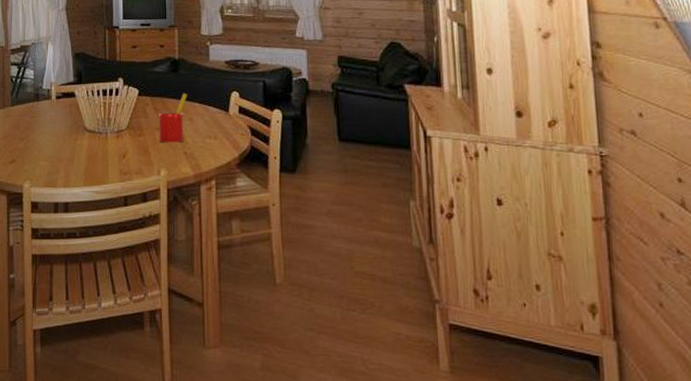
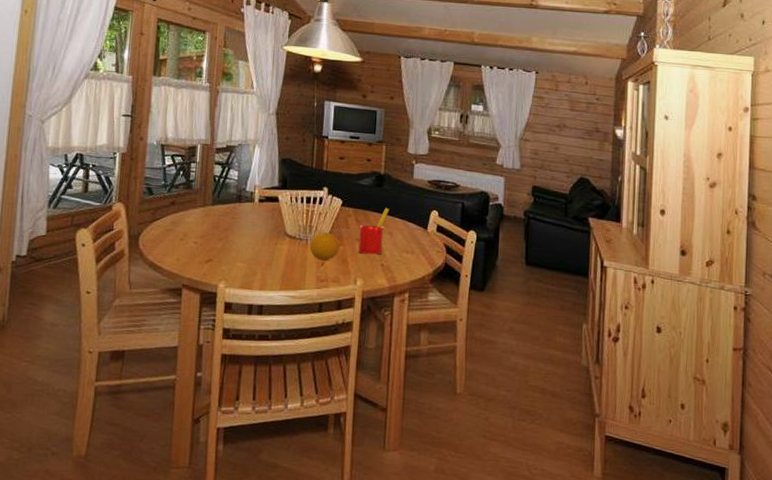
fruit: none [109,124,141,153] -> present [309,232,340,261]

